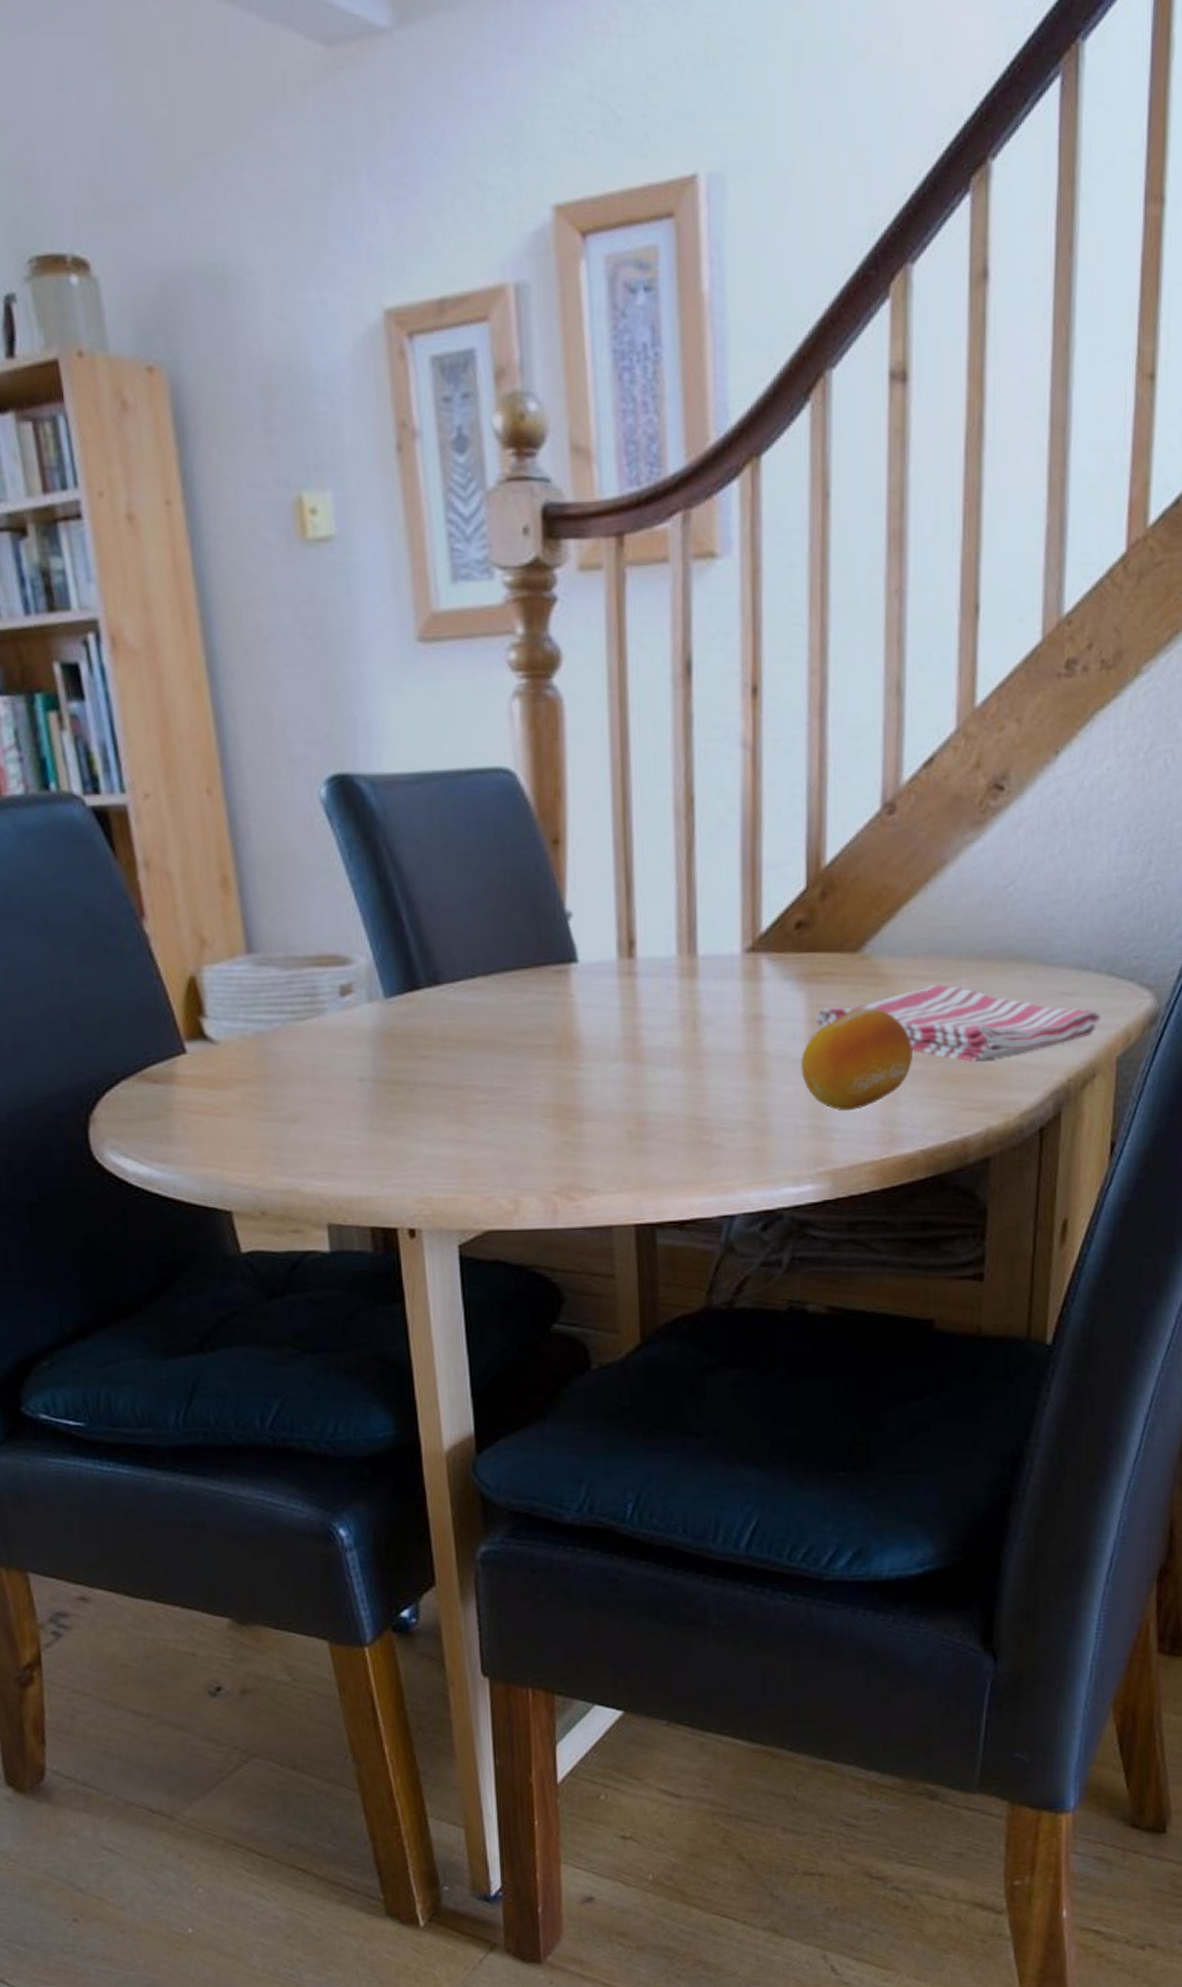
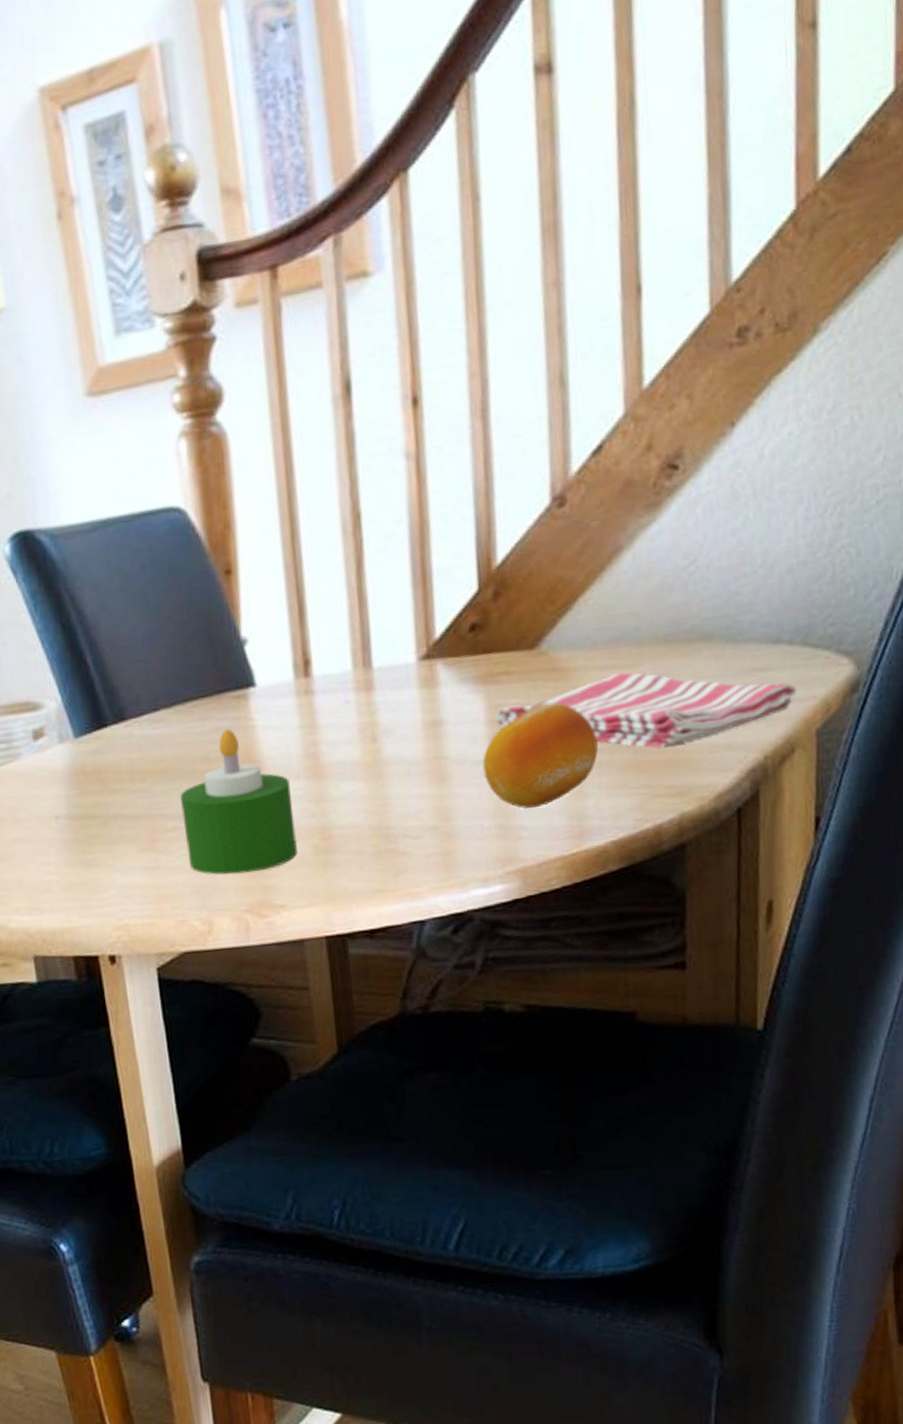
candle: none [493,1003,611,1154] -> present [180,728,297,875]

